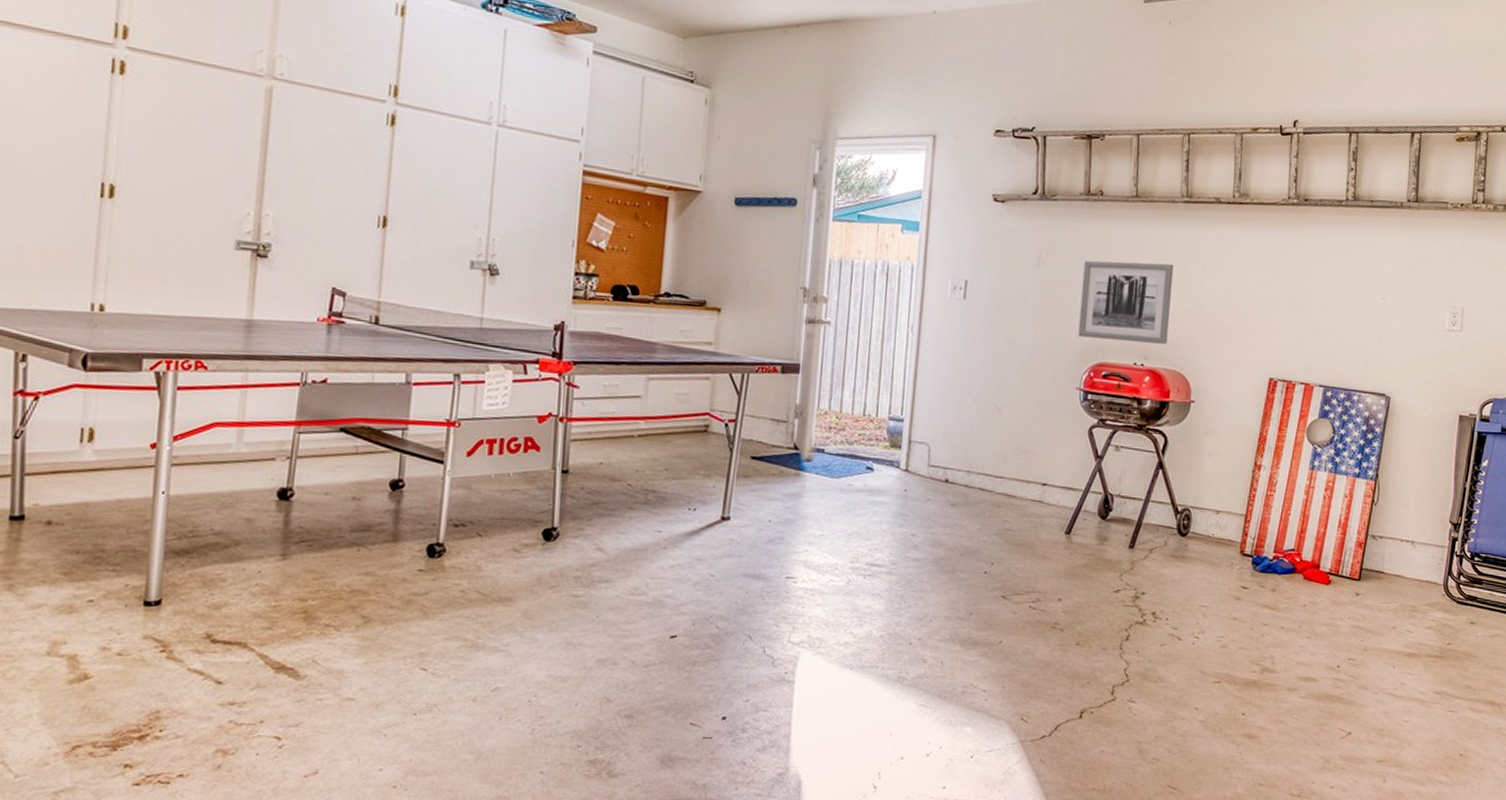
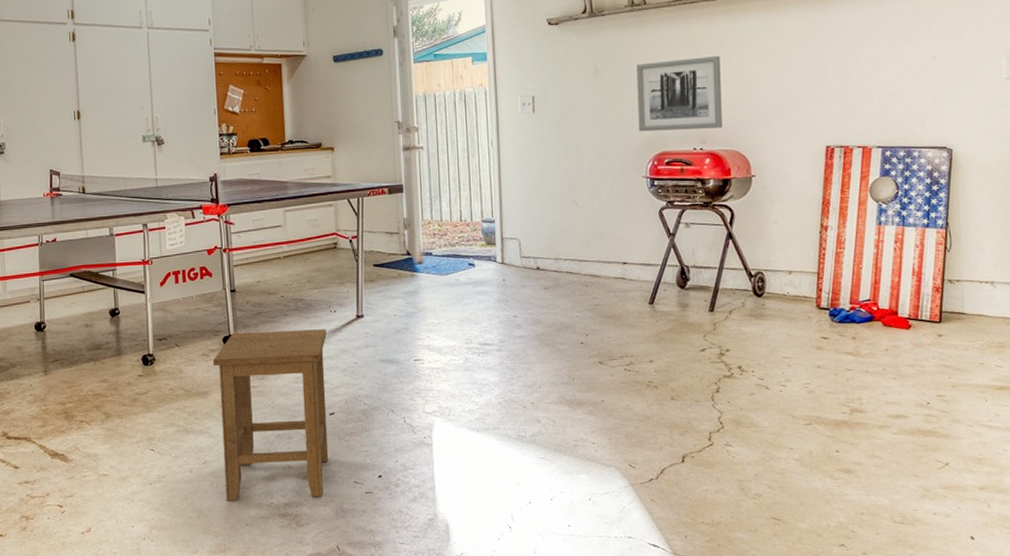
stool: none [517,525,680,741] -> present [212,329,329,501]

